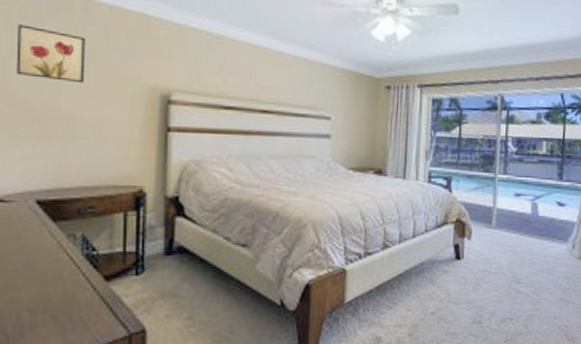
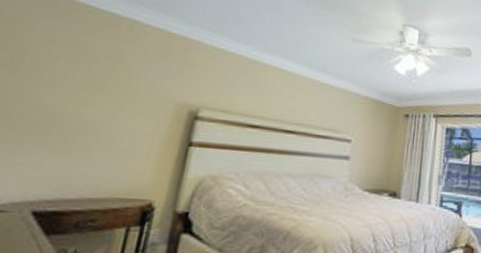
wall art: present [16,24,85,84] -> none [46,38,125,96]

